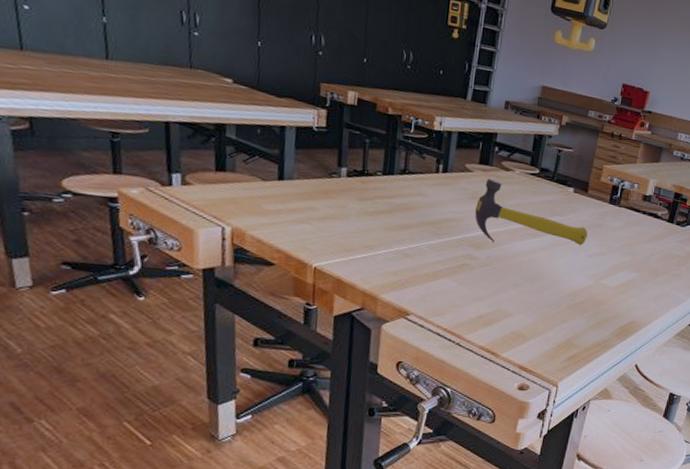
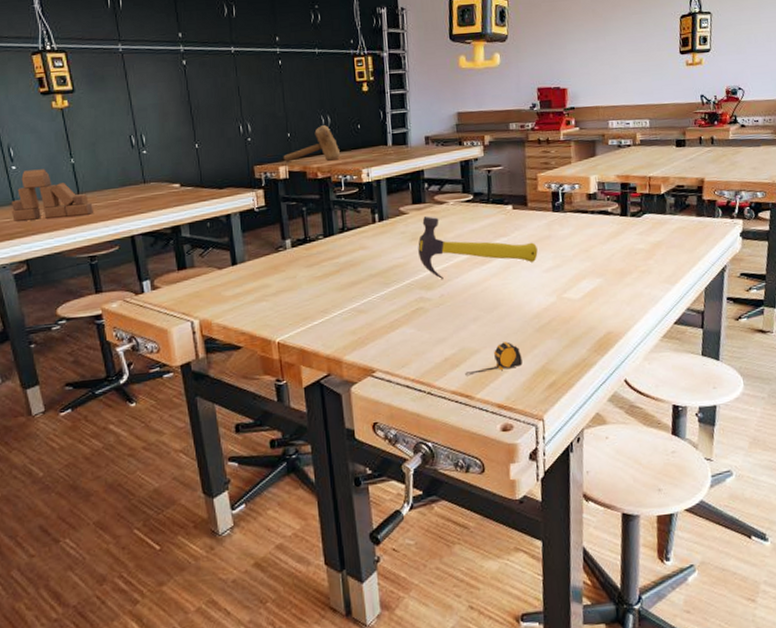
wooden blocks: none [17,14,124,86] -> present [12,169,93,221]
mallet: none [354,60,416,100] -> present [283,125,340,162]
tape measure: none [496,311,551,336] -> present [465,341,523,376]

